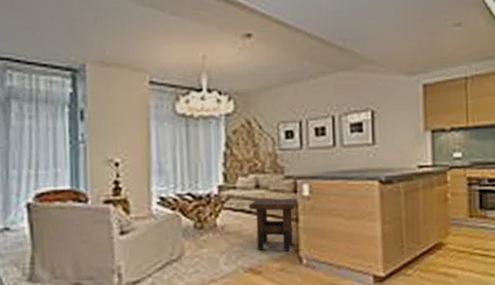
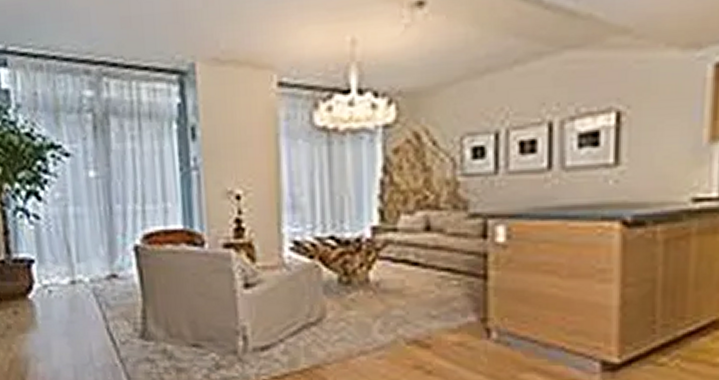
side table: present [249,198,298,251] -> none [415,245,488,319]

